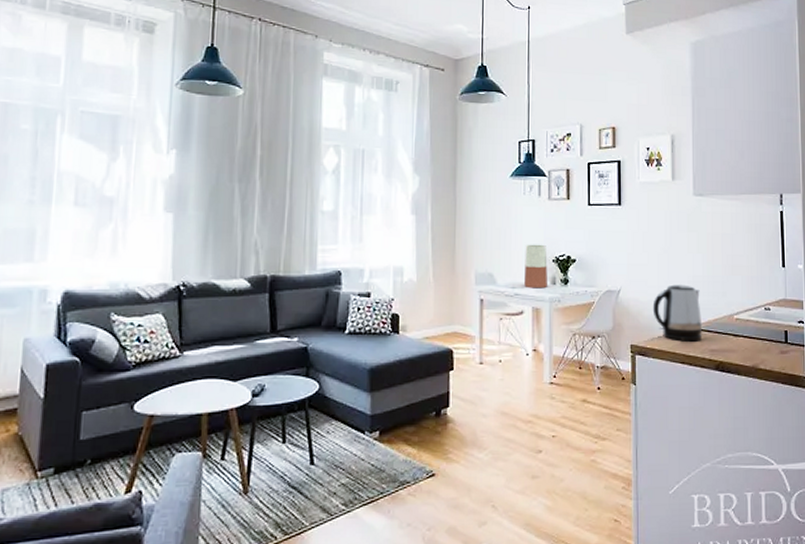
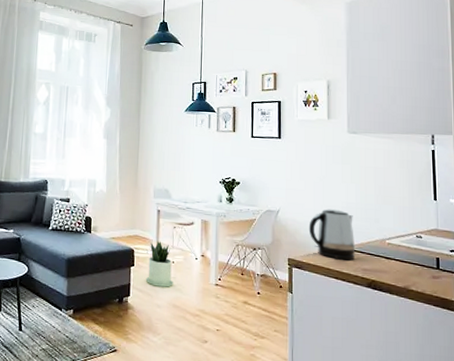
planter: none [467,337,501,392] -> present [145,241,173,287]
vase: present [524,244,548,289] -> none [195,167,215,205]

